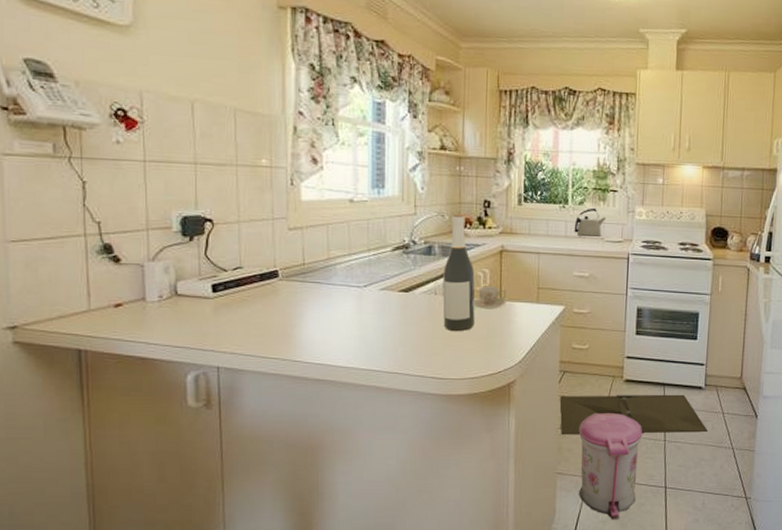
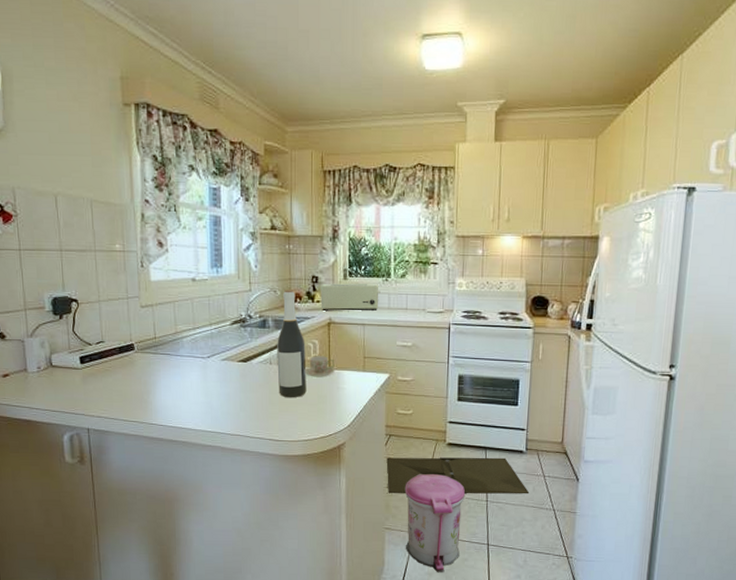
toaster: none [492,208,557,240] -> present [320,283,381,312]
kettle: present [574,208,607,238] -> none [396,280,428,309]

